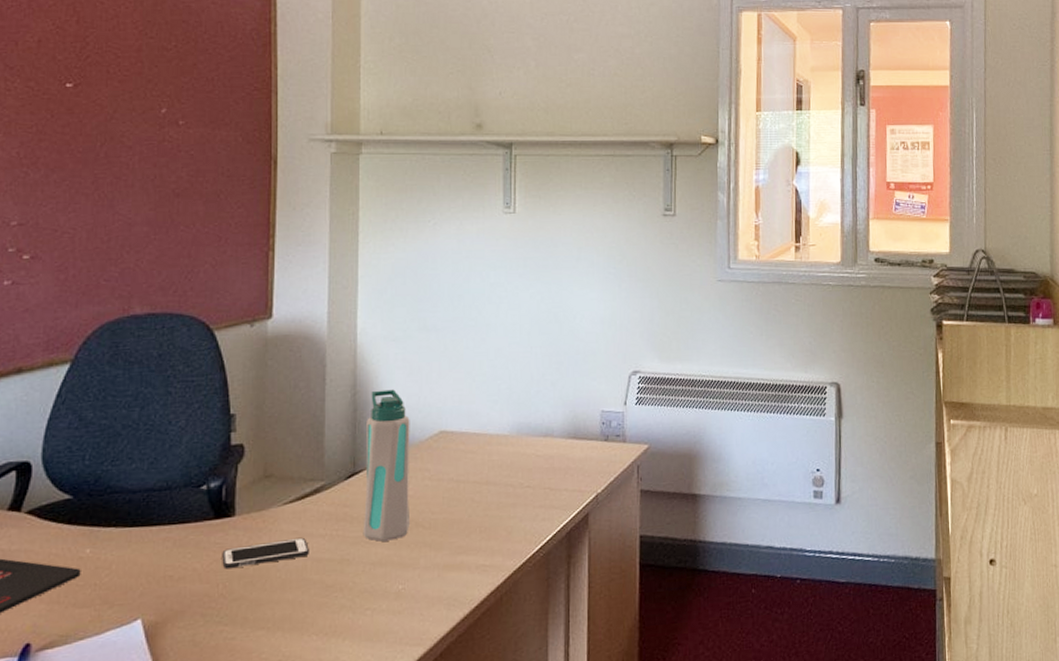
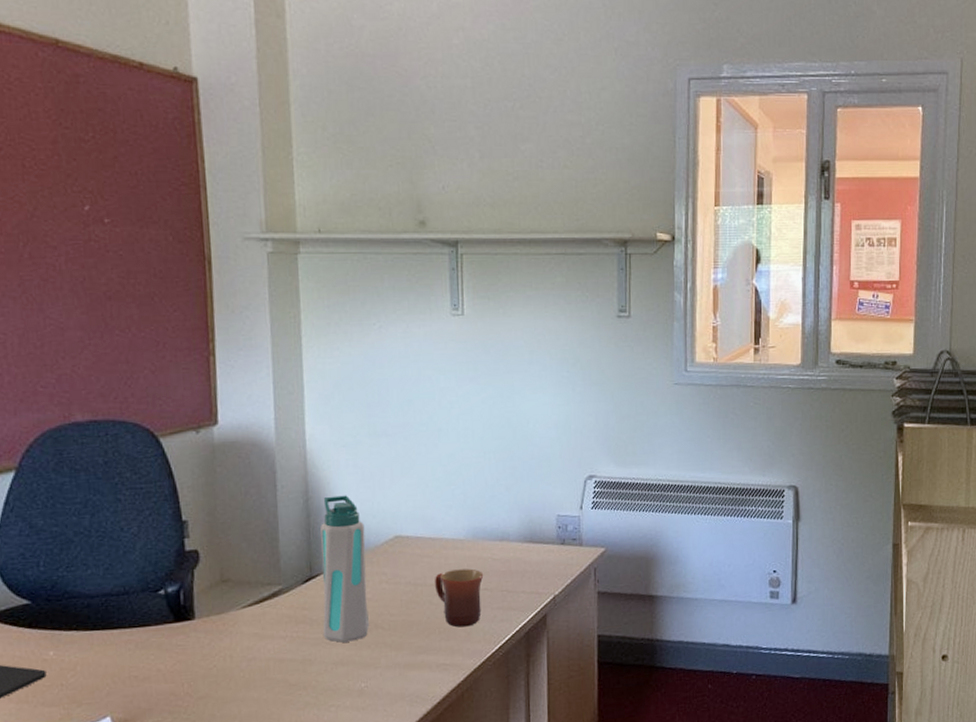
cell phone: present [222,537,309,570] -> none [184,639,271,670]
mug: none [478,465,527,527] -> present [435,568,484,628]

